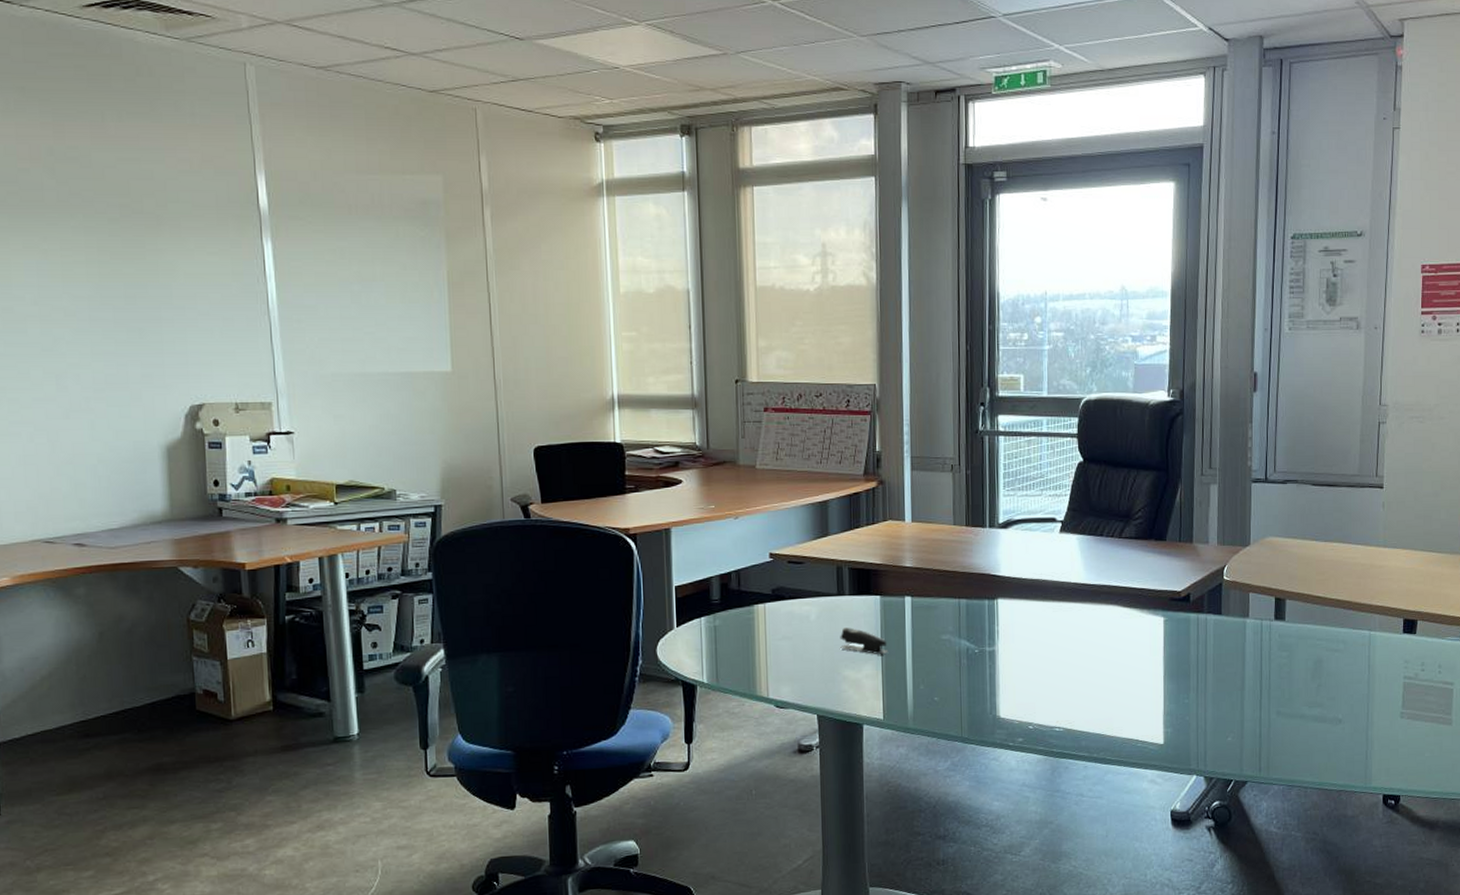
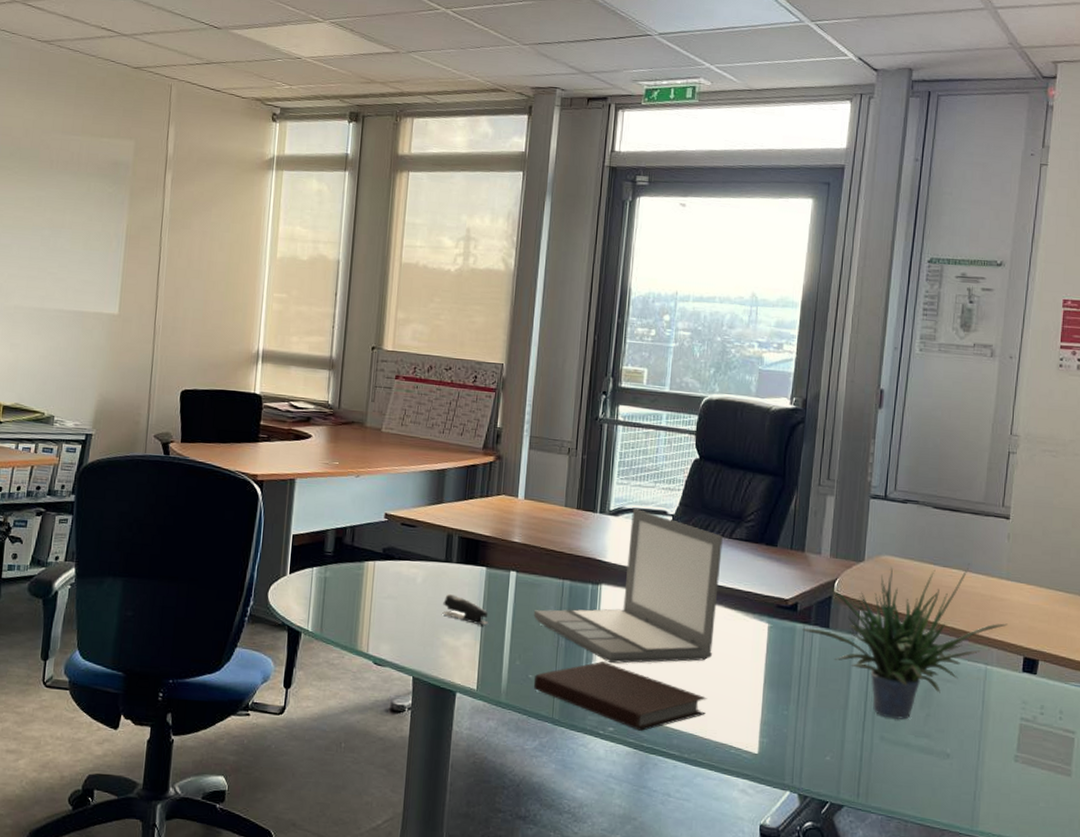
laptop: none [932,518,1113,675] -> present [533,508,723,663]
notebook: none [939,675,1111,738] -> present [533,662,708,731]
potted plant: none [1196,535,1387,694] -> present [802,563,1008,720]

